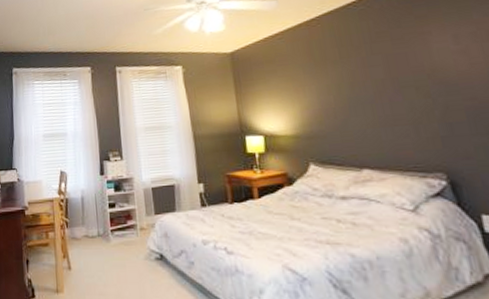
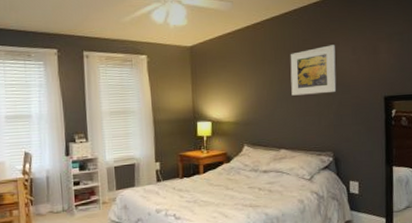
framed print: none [360,34,437,101] -> present [290,45,337,96]

